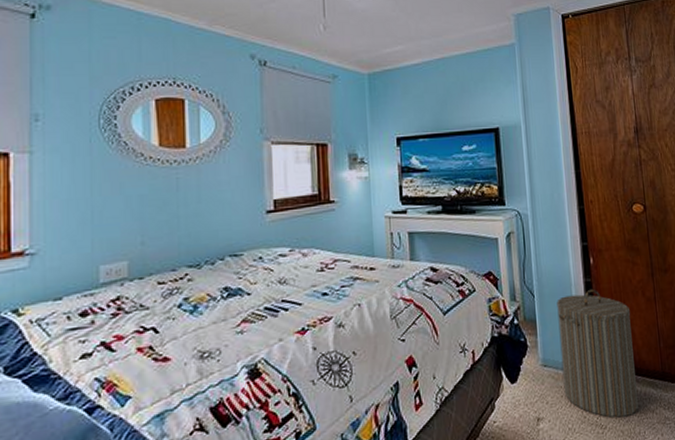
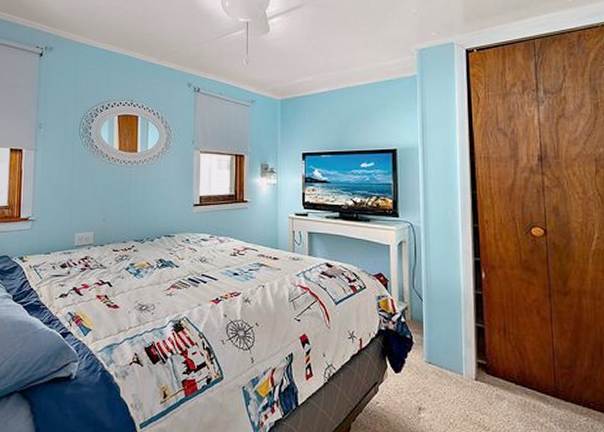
laundry hamper: present [557,288,638,418] -> none [445,300,526,424]

